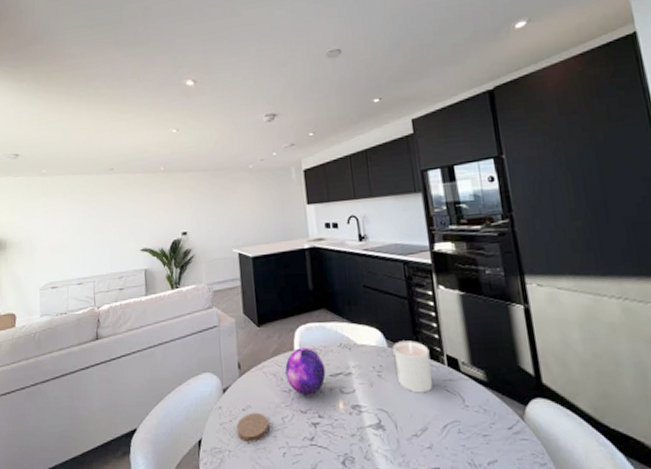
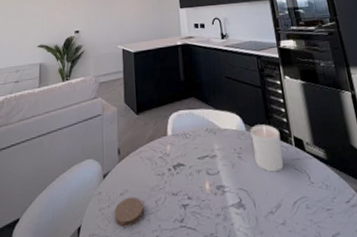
decorative orb: present [285,347,326,396] -> none [159,133,194,178]

